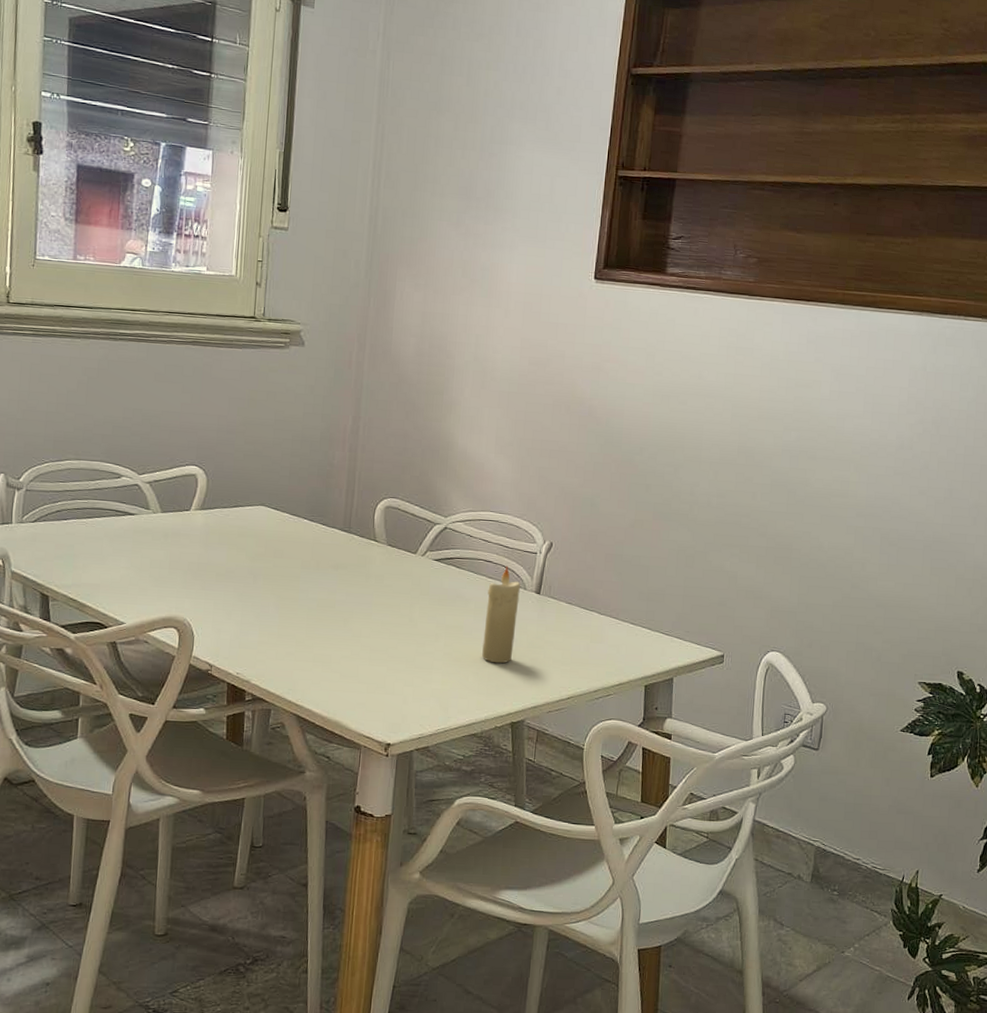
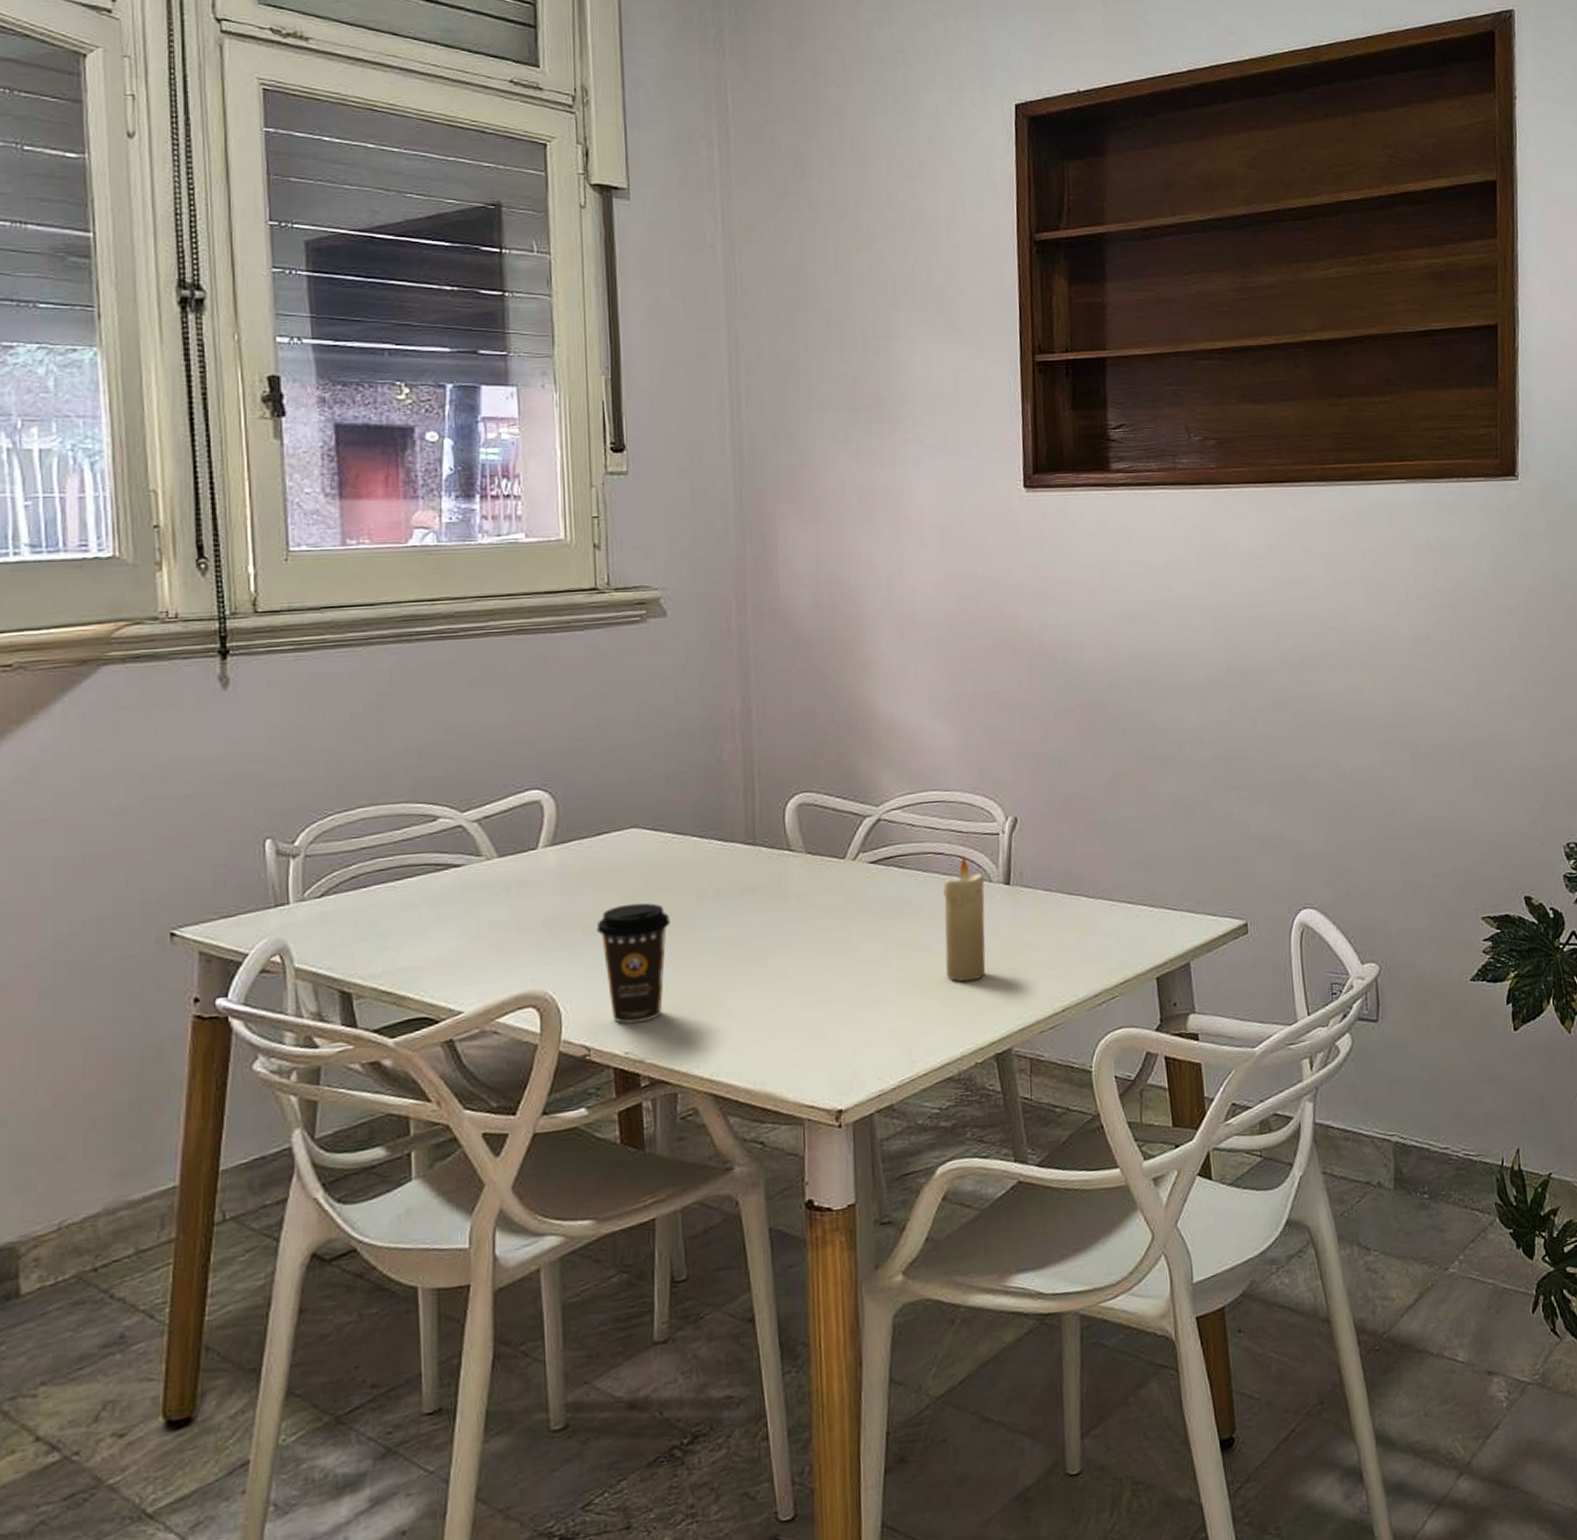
coffee cup: none [226,562,281,653] -> present [596,902,671,1024]

